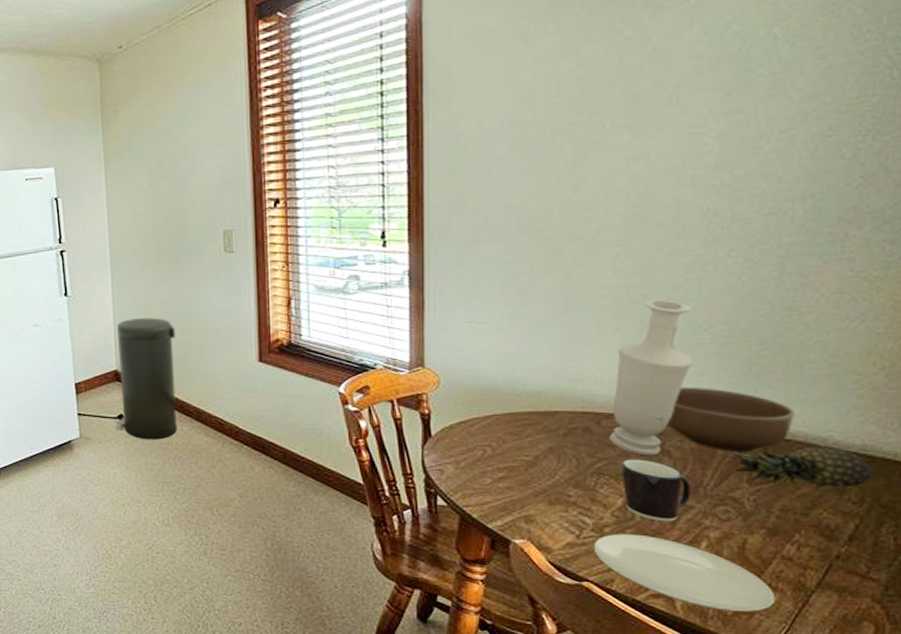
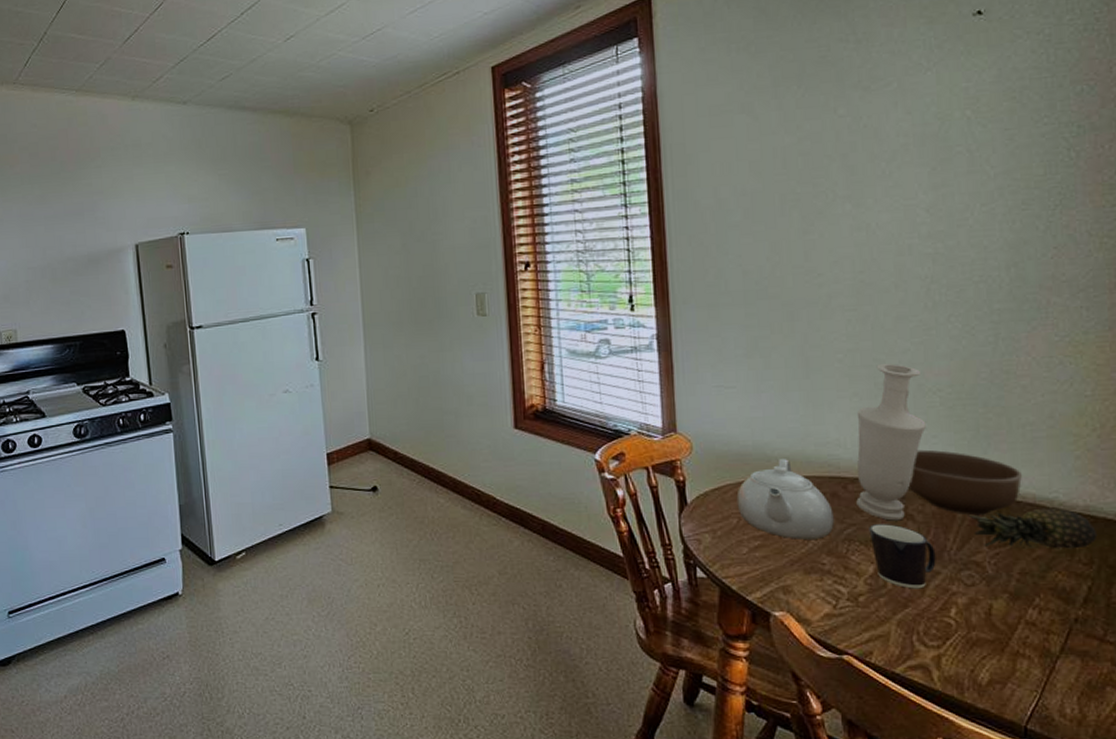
pedal bin: present [115,318,177,440] -> none [369,383,433,514]
teapot: none [483,393,584,472] -> present [736,457,834,539]
plate: present [593,534,776,612] -> none [850,602,1025,682]

